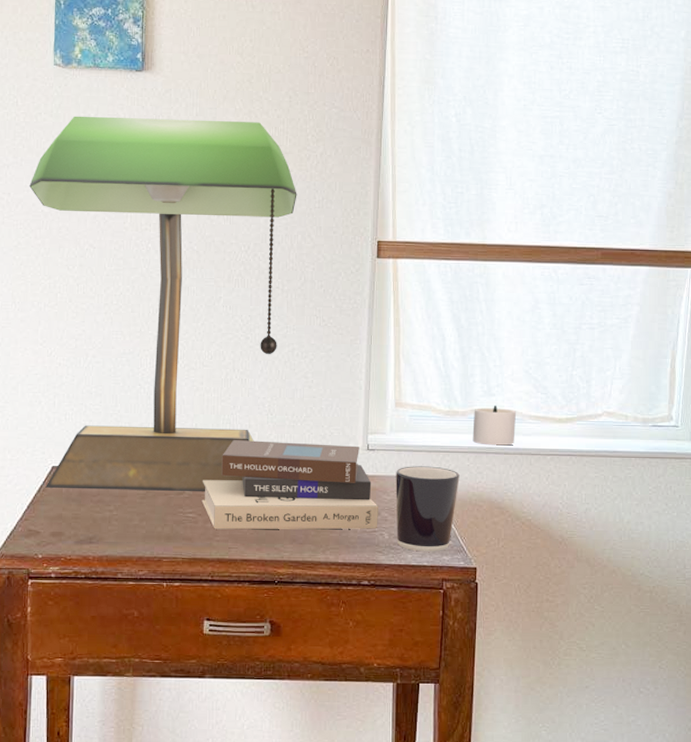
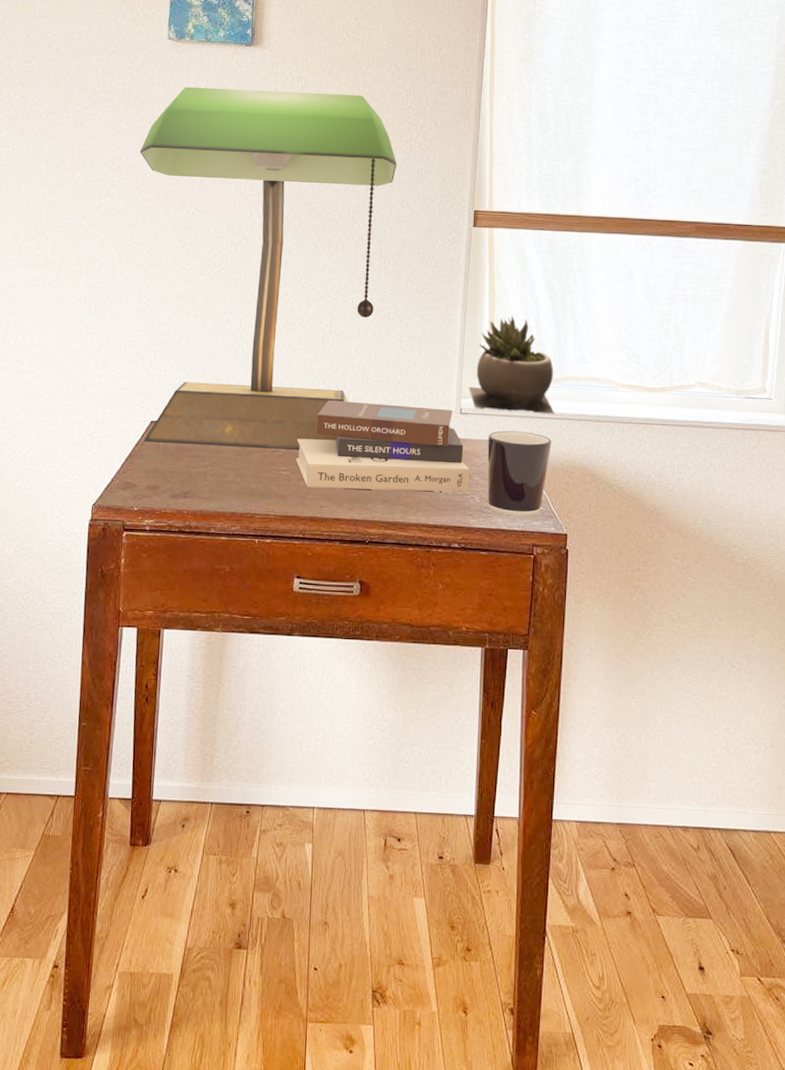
succulent plant: none [374,349,463,448] -> present [468,316,556,415]
candle: present [472,406,517,446] -> none [565,373,610,413]

